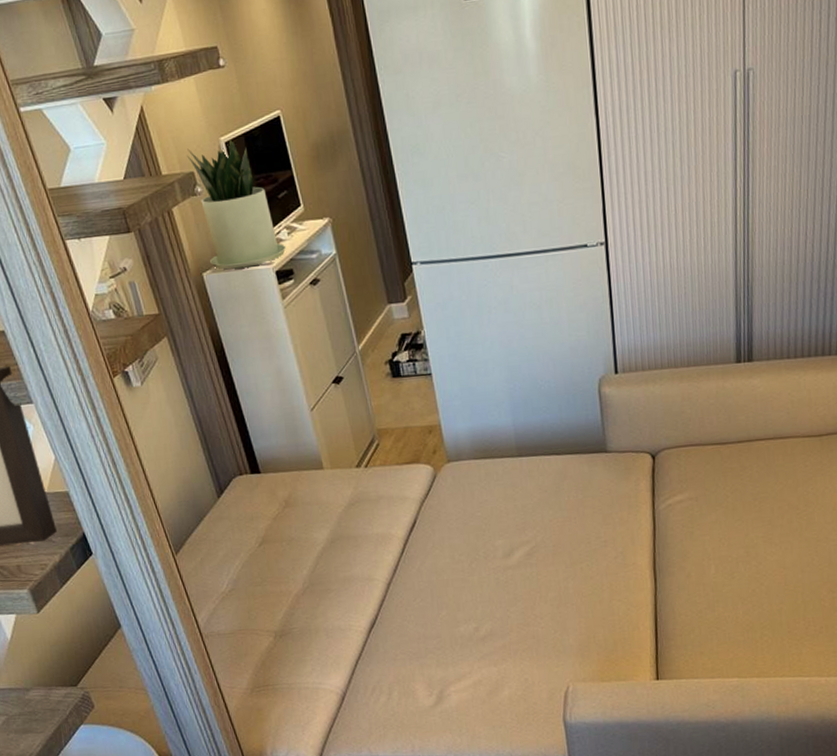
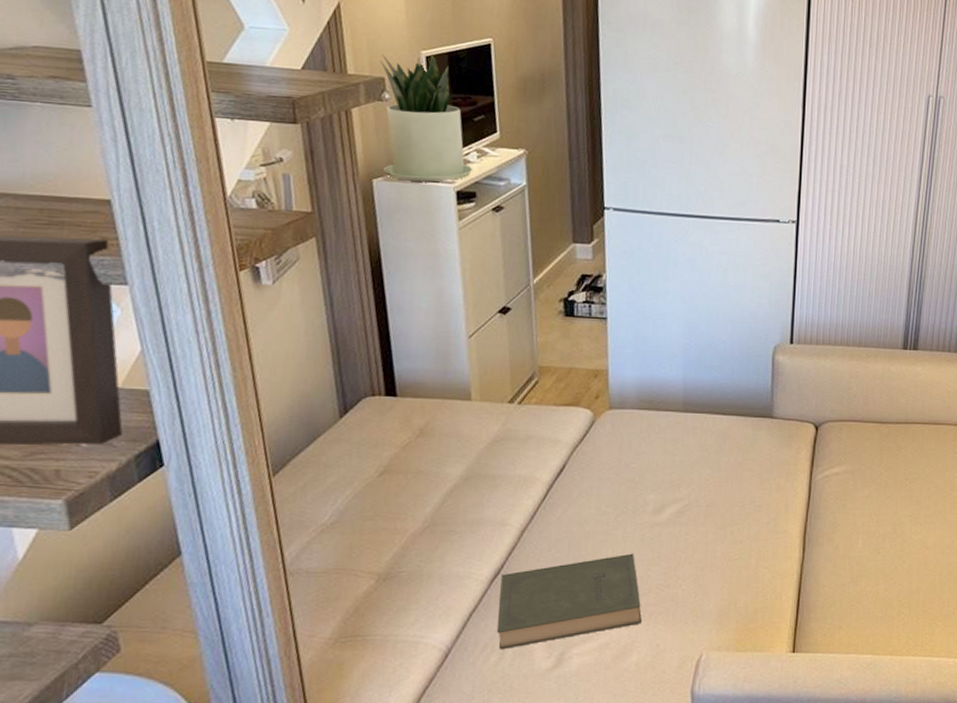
book: none [377,596,508,690] -> present [496,553,642,649]

